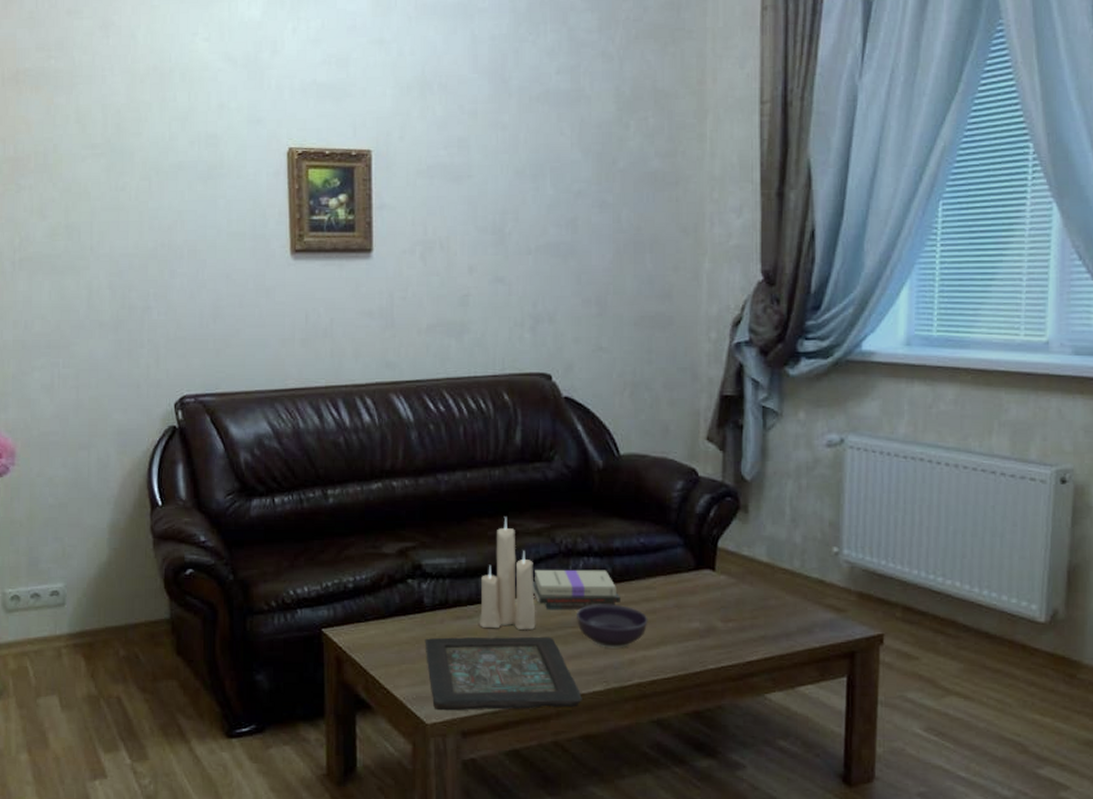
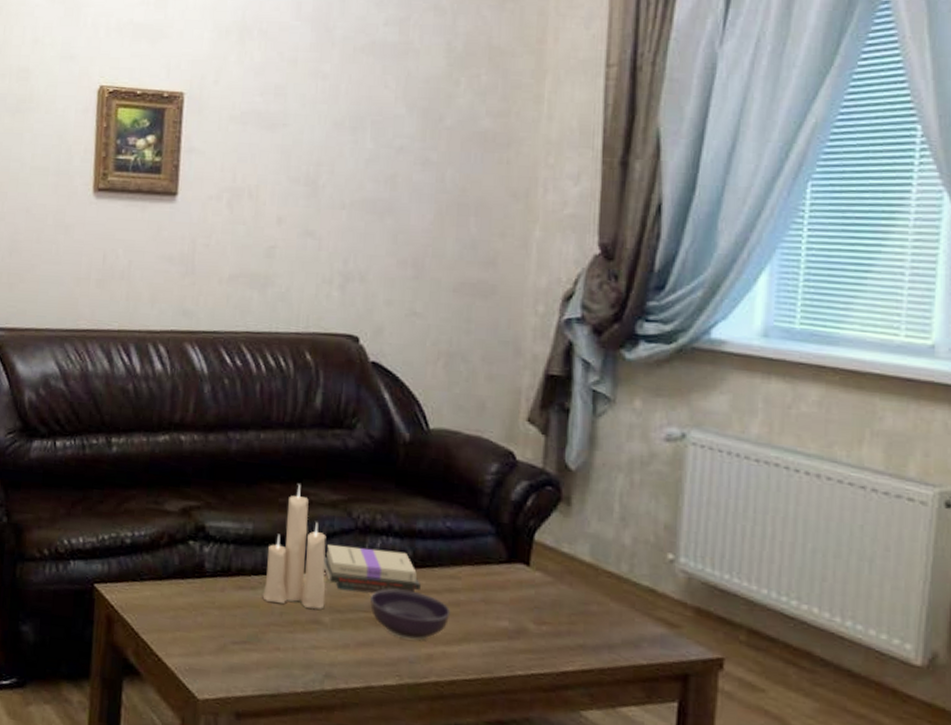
decorative tray: present [424,636,582,711] -> none [202,606,371,700]

